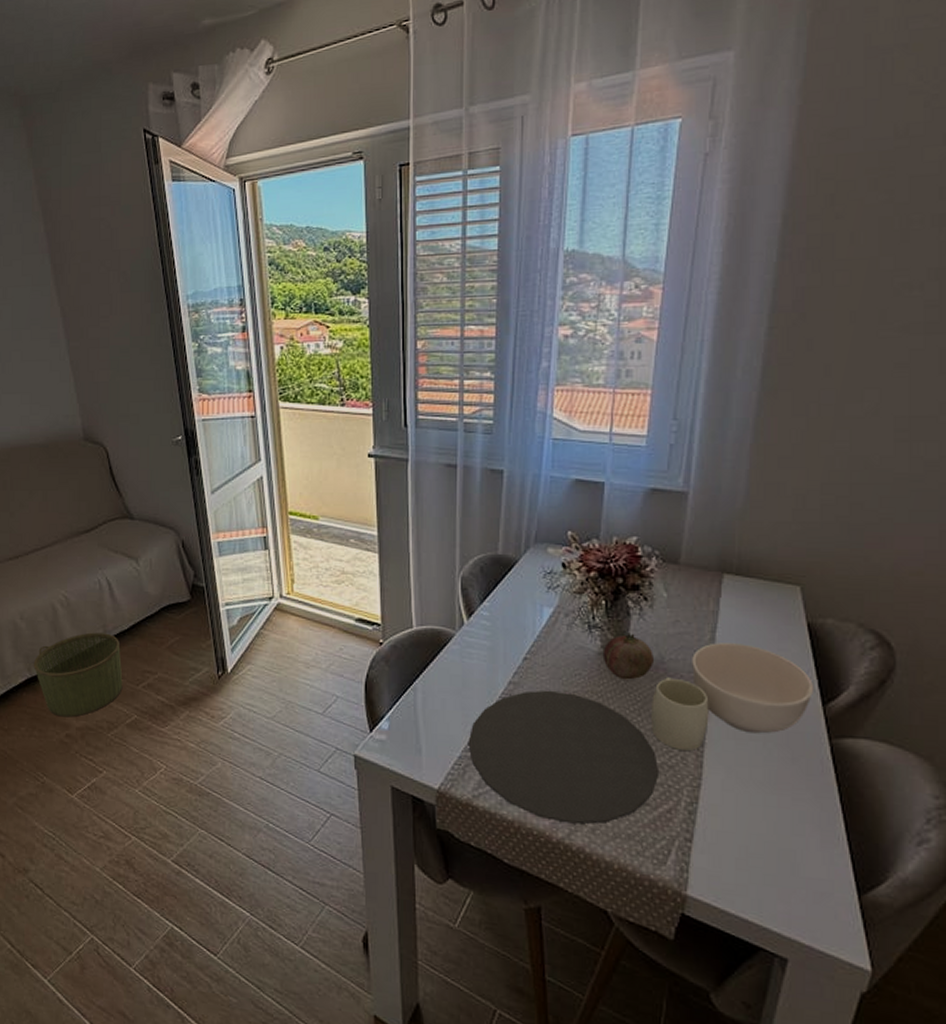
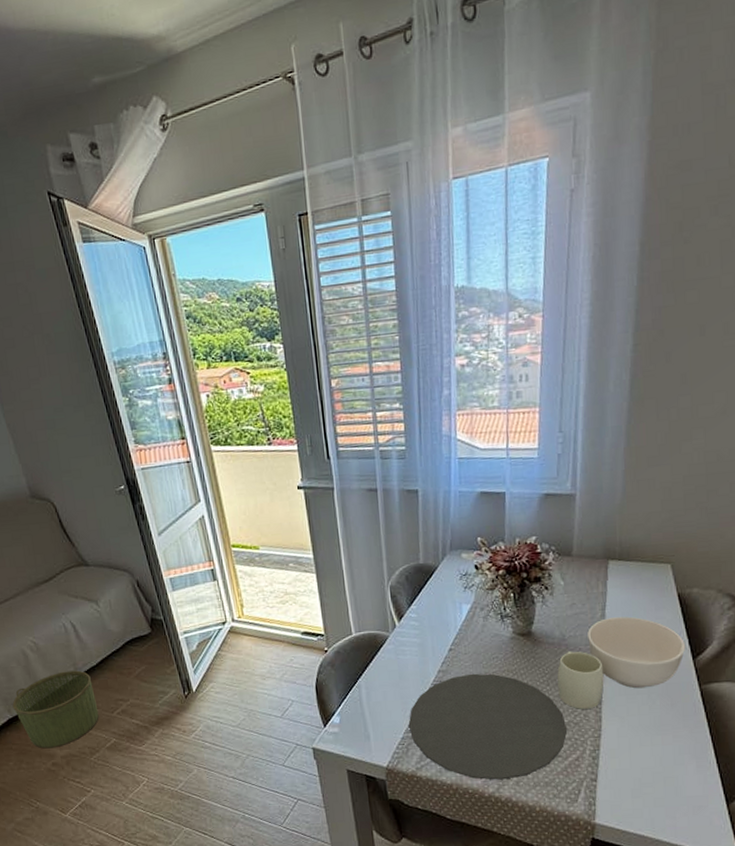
fruit: present [602,631,653,680] -> none [514,617,557,658]

